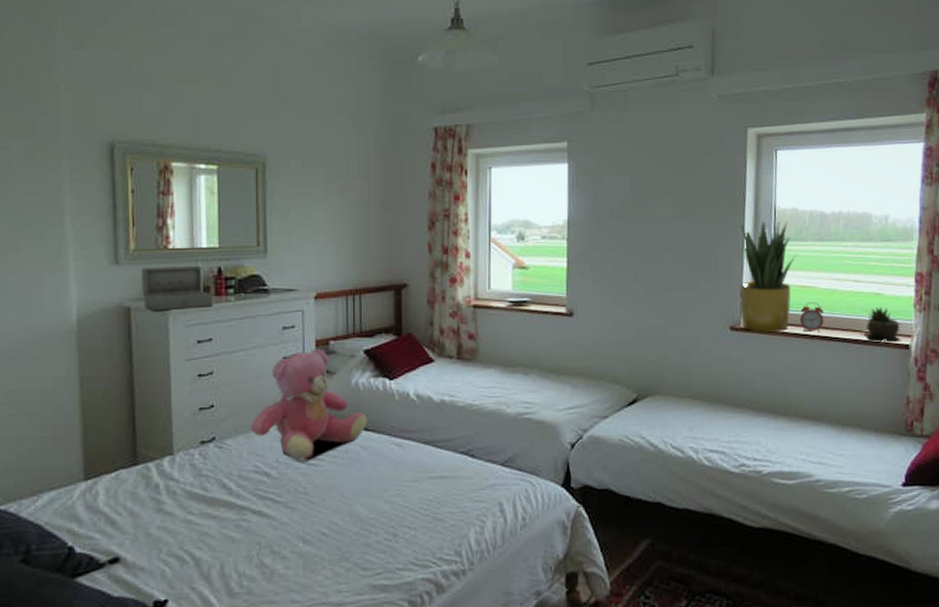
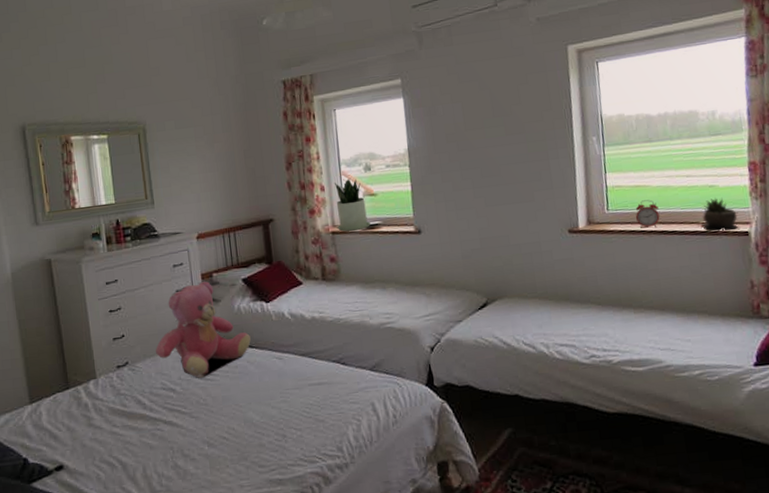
wooden box: present [141,266,214,311] -> none [56,220,116,261]
planter: none [481,247,518,307] -> present [334,178,371,232]
planter: present [740,221,798,333] -> none [569,127,628,233]

